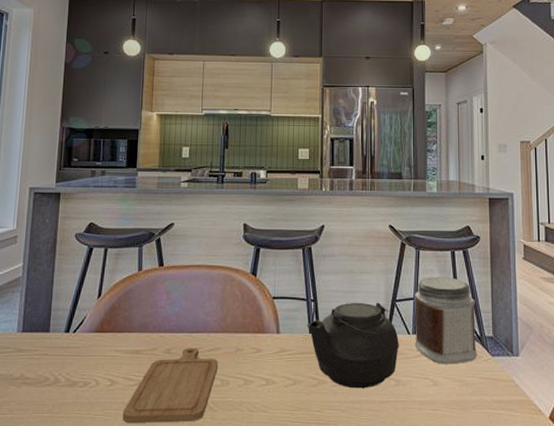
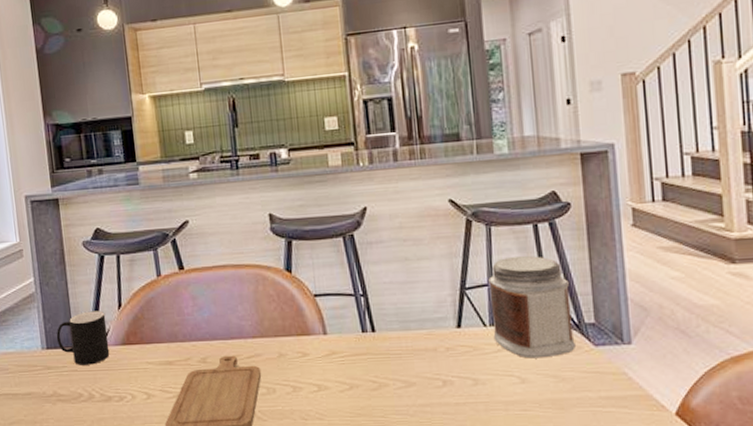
cup: none [33,298,85,350] -> present [56,310,110,365]
teapot: present [307,302,403,389] -> none [358,292,476,391]

